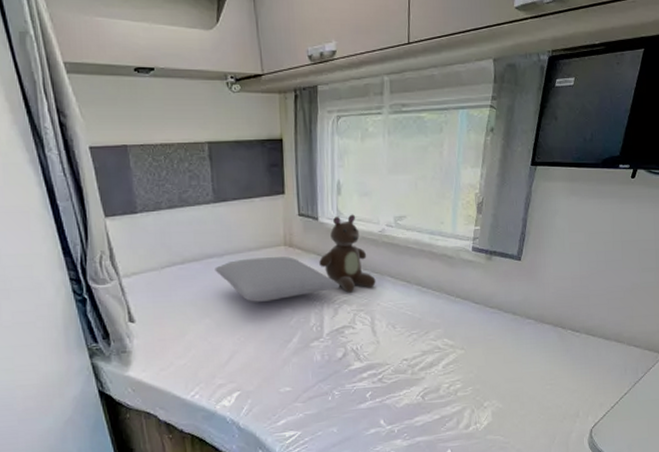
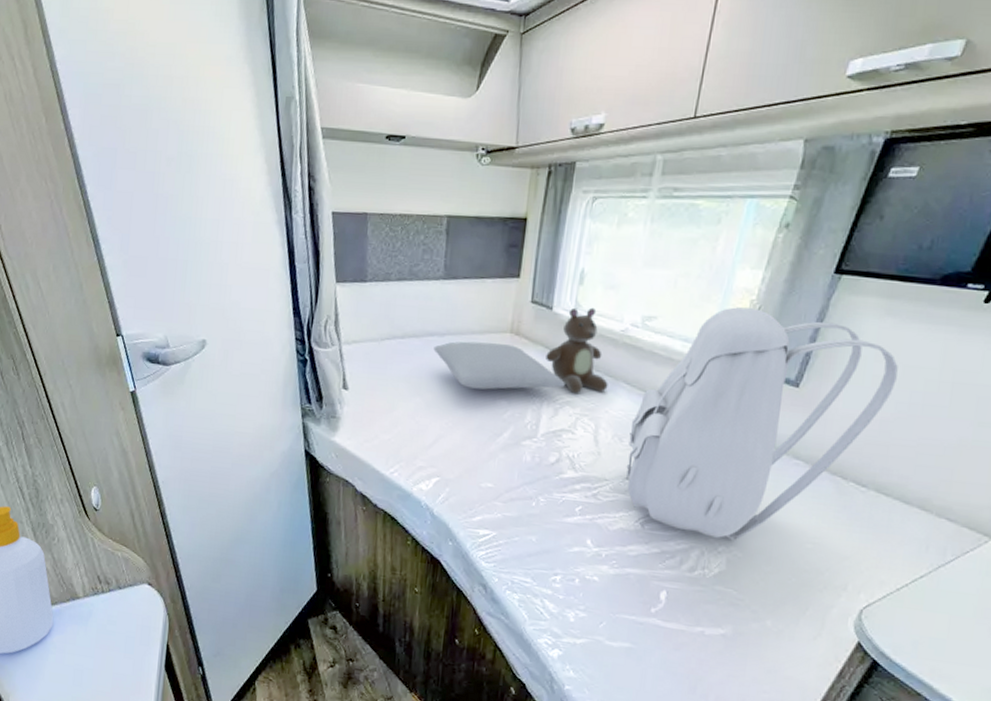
backpack: none [400,200,586,396] -> present [626,307,898,541]

